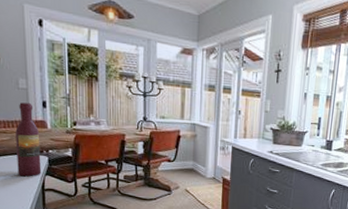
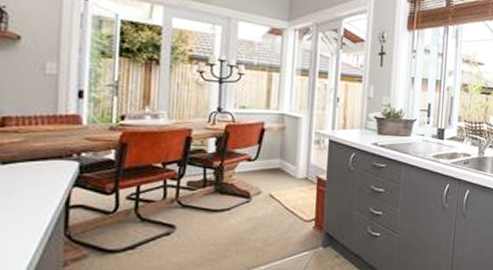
wine bottle: present [15,102,42,177] -> none [30,92,70,191]

